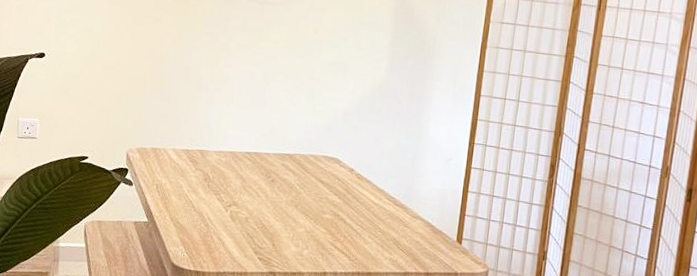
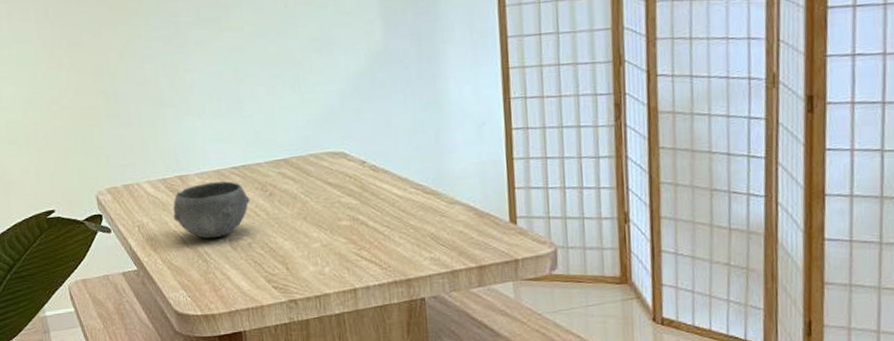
bowl: none [188,160,255,208] -> present [173,181,250,239]

